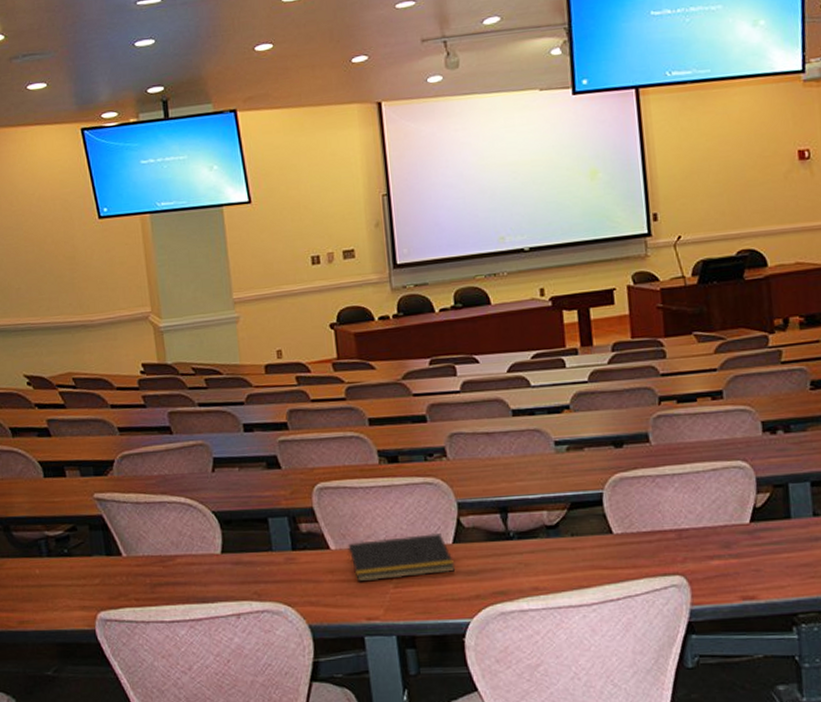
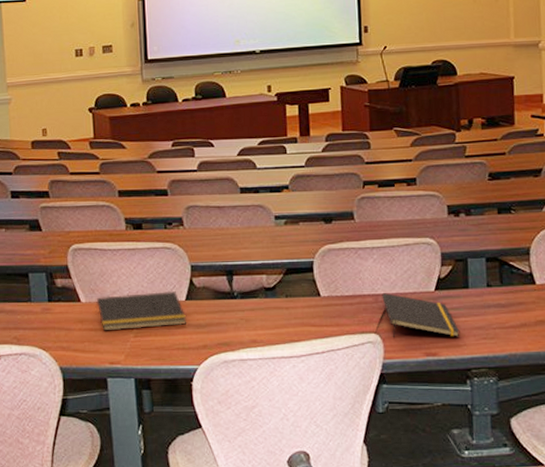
notepad: none [686,527,783,580] -> present [382,293,460,338]

